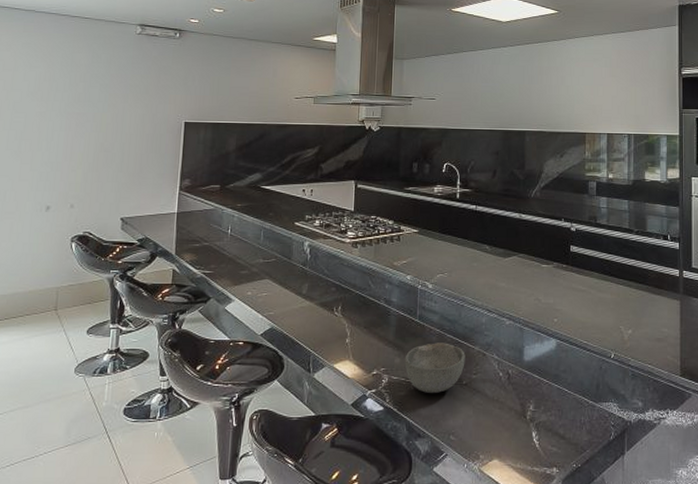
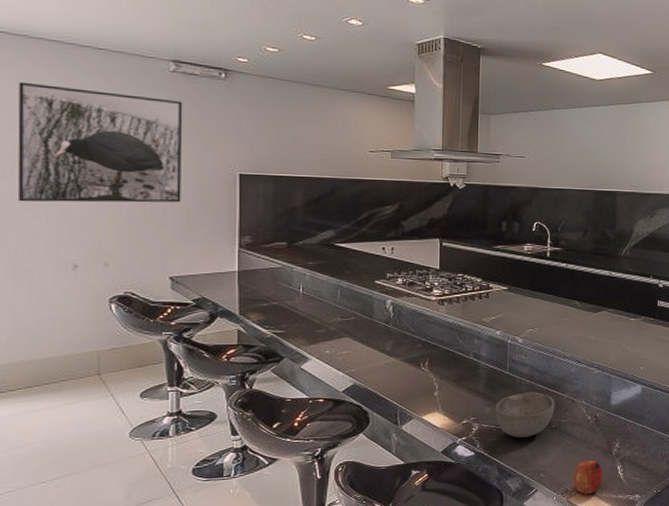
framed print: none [12,48,144,151] -> present [17,81,183,203]
fruit: none [485,424,517,463] -> present [573,460,603,494]

